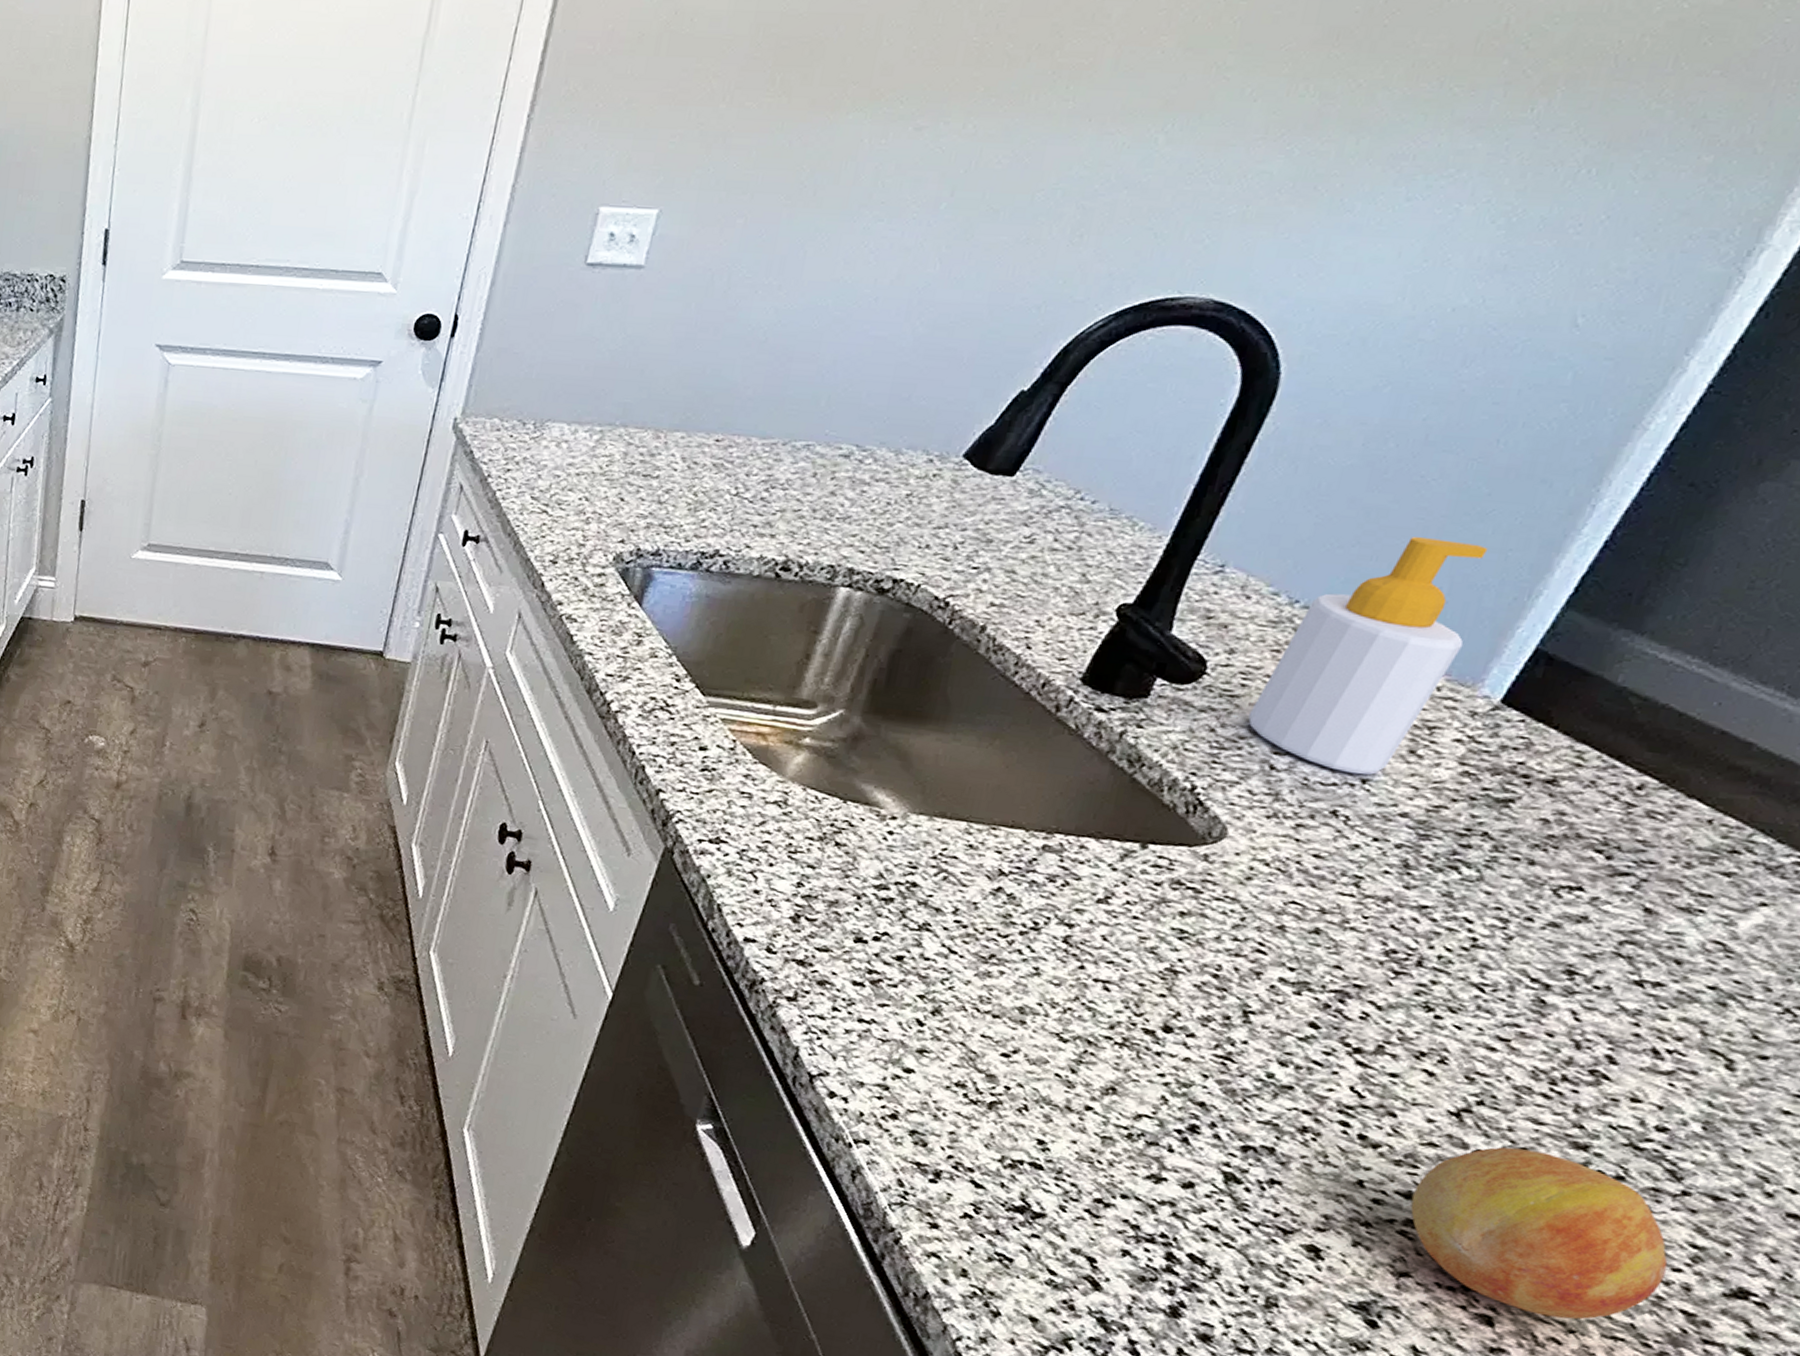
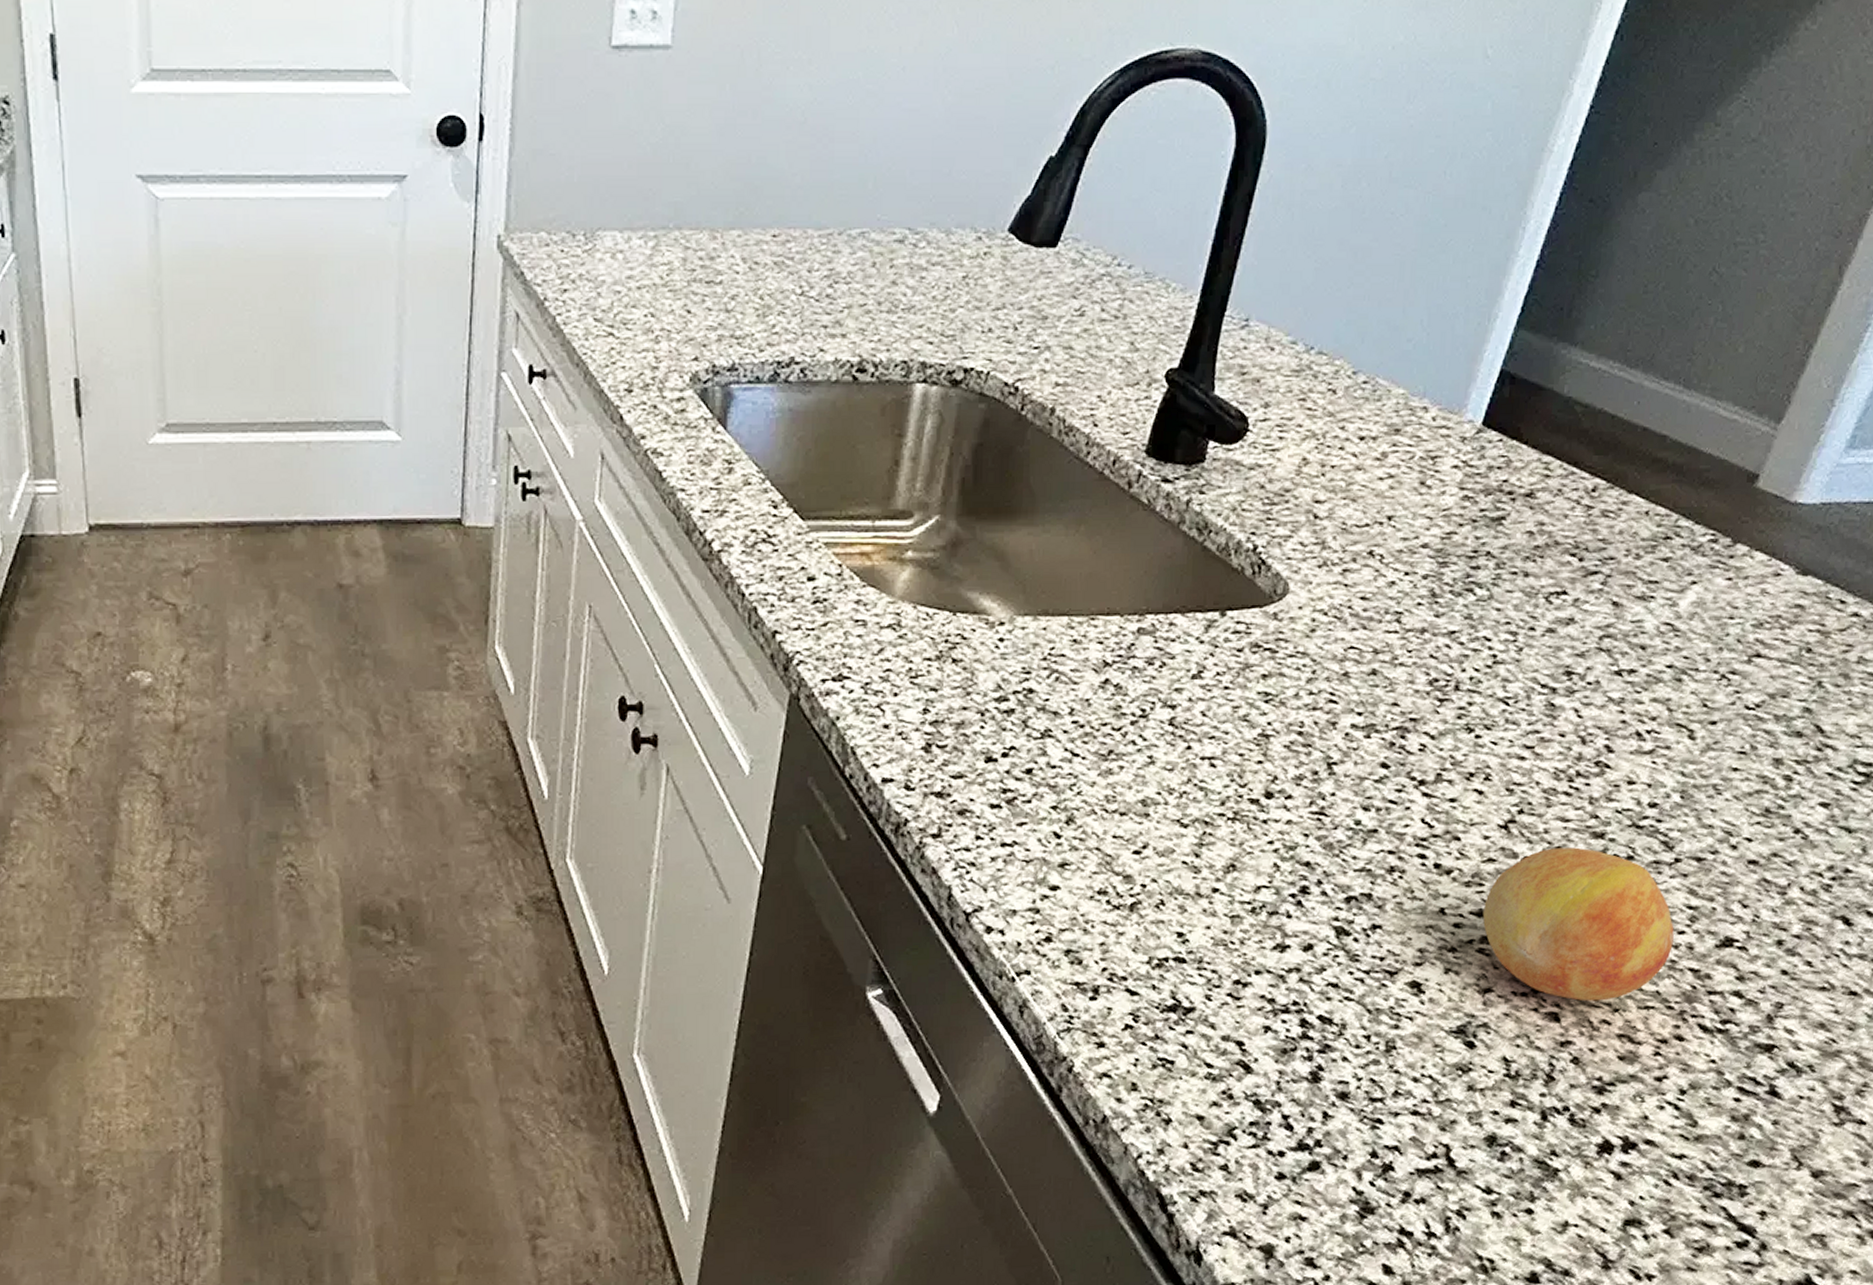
soap bottle: present [1248,537,1489,775] -> none [1289,273,1452,513]

